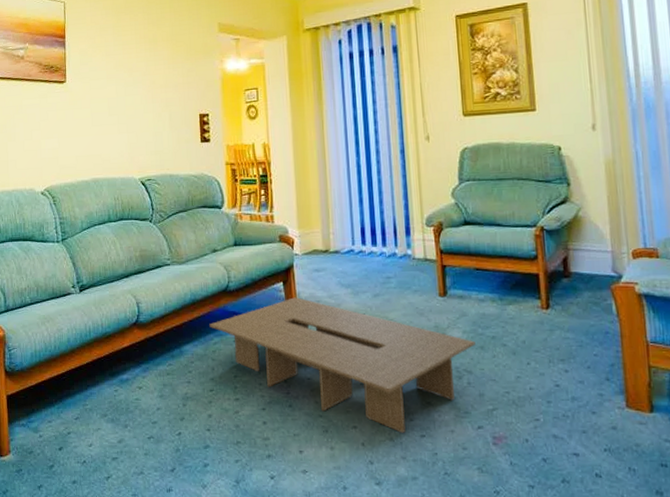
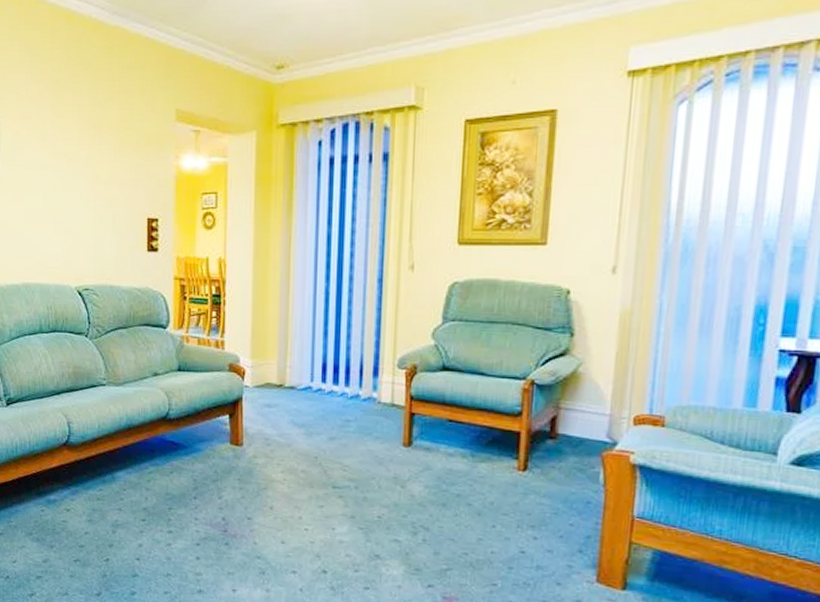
coffee table: present [209,297,476,433] -> none [145,432,437,583]

